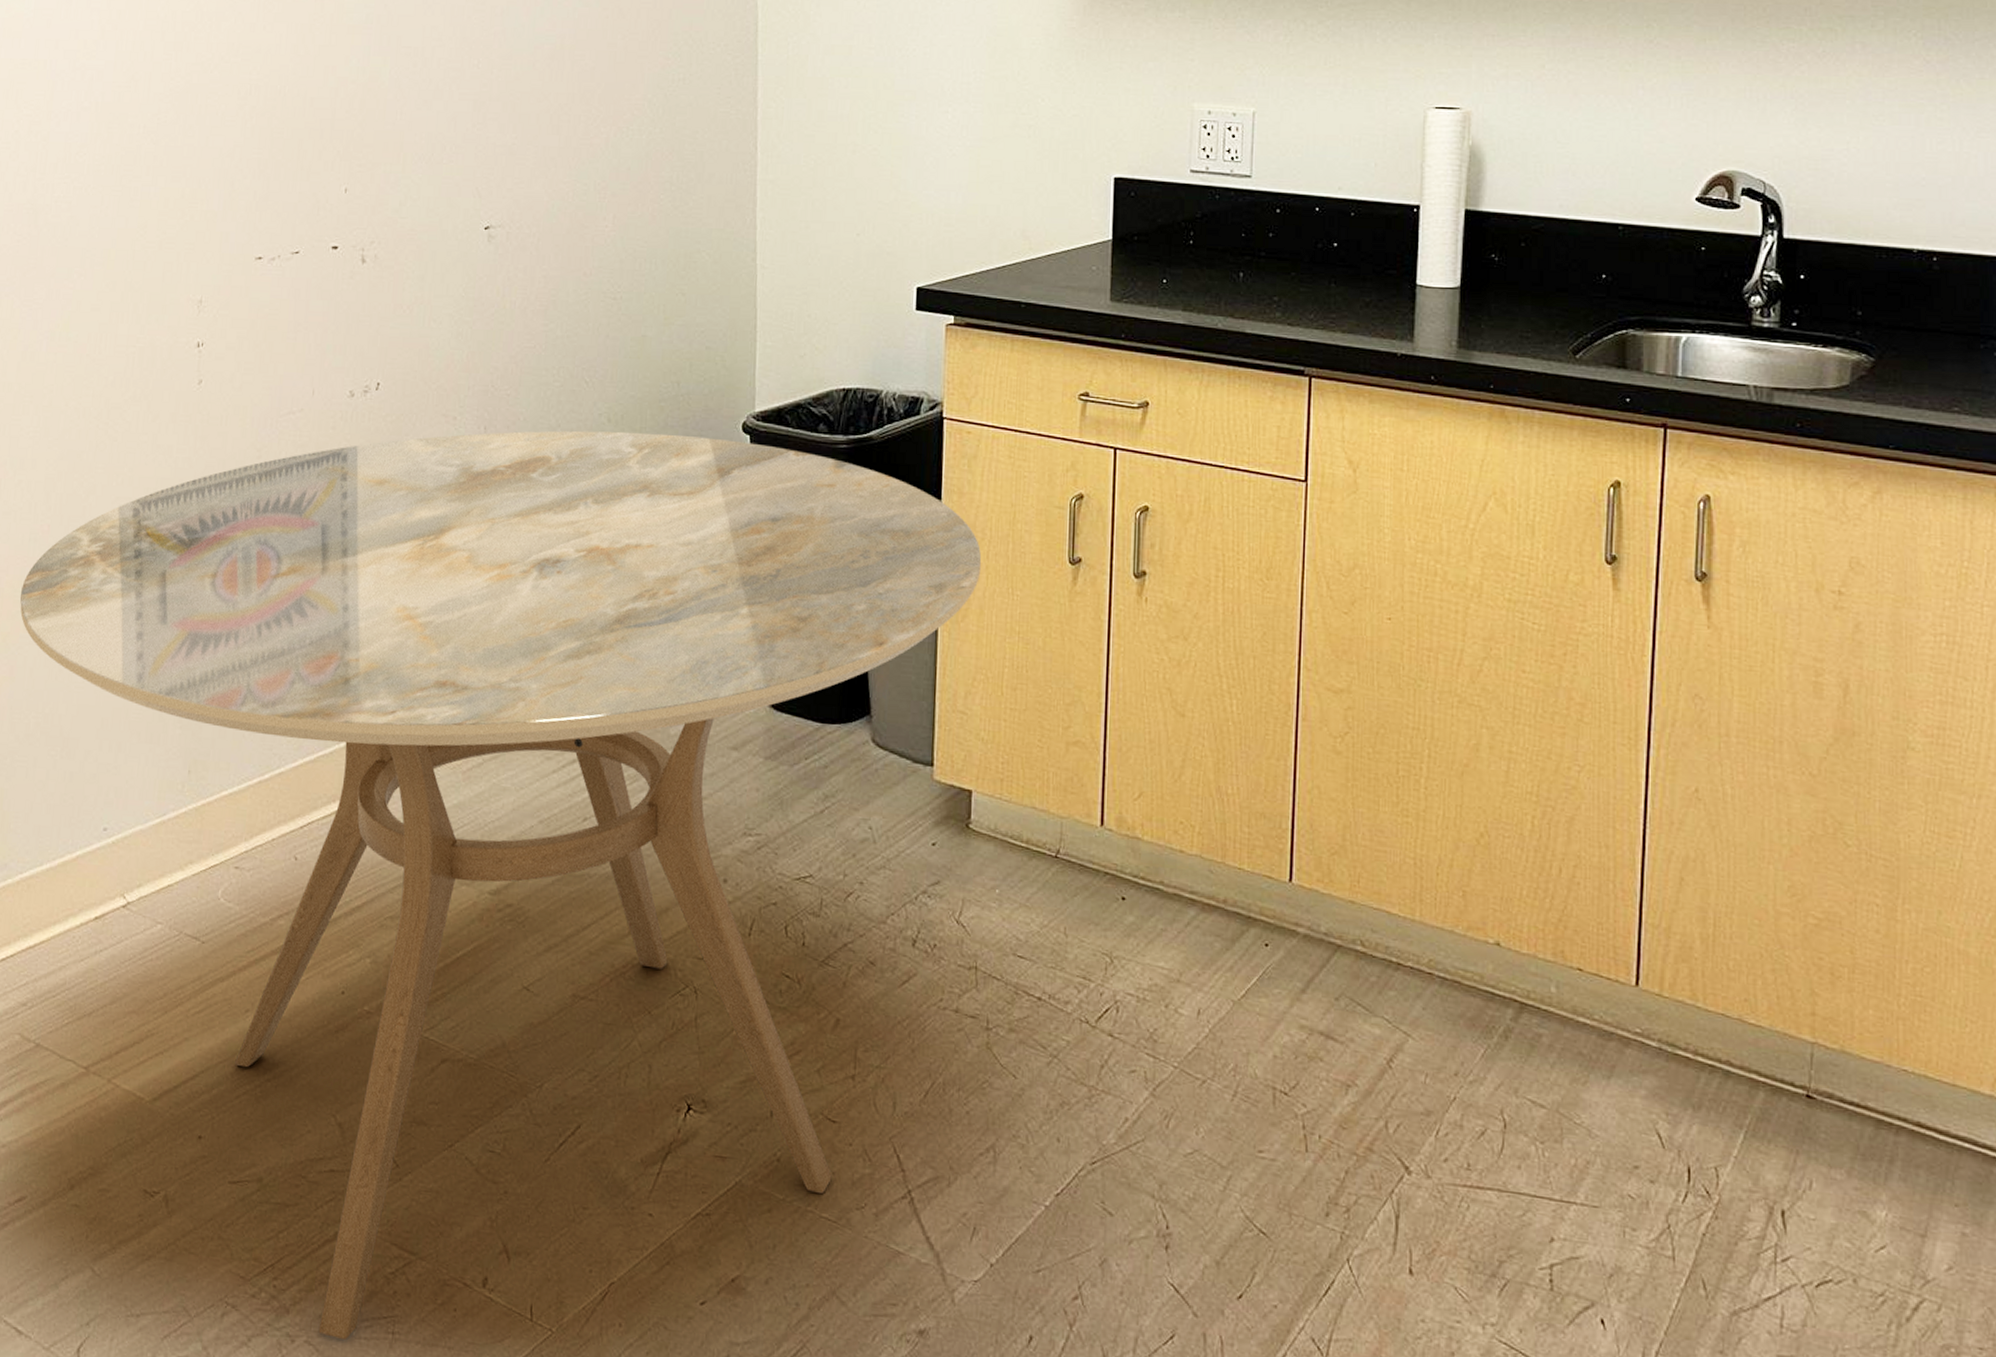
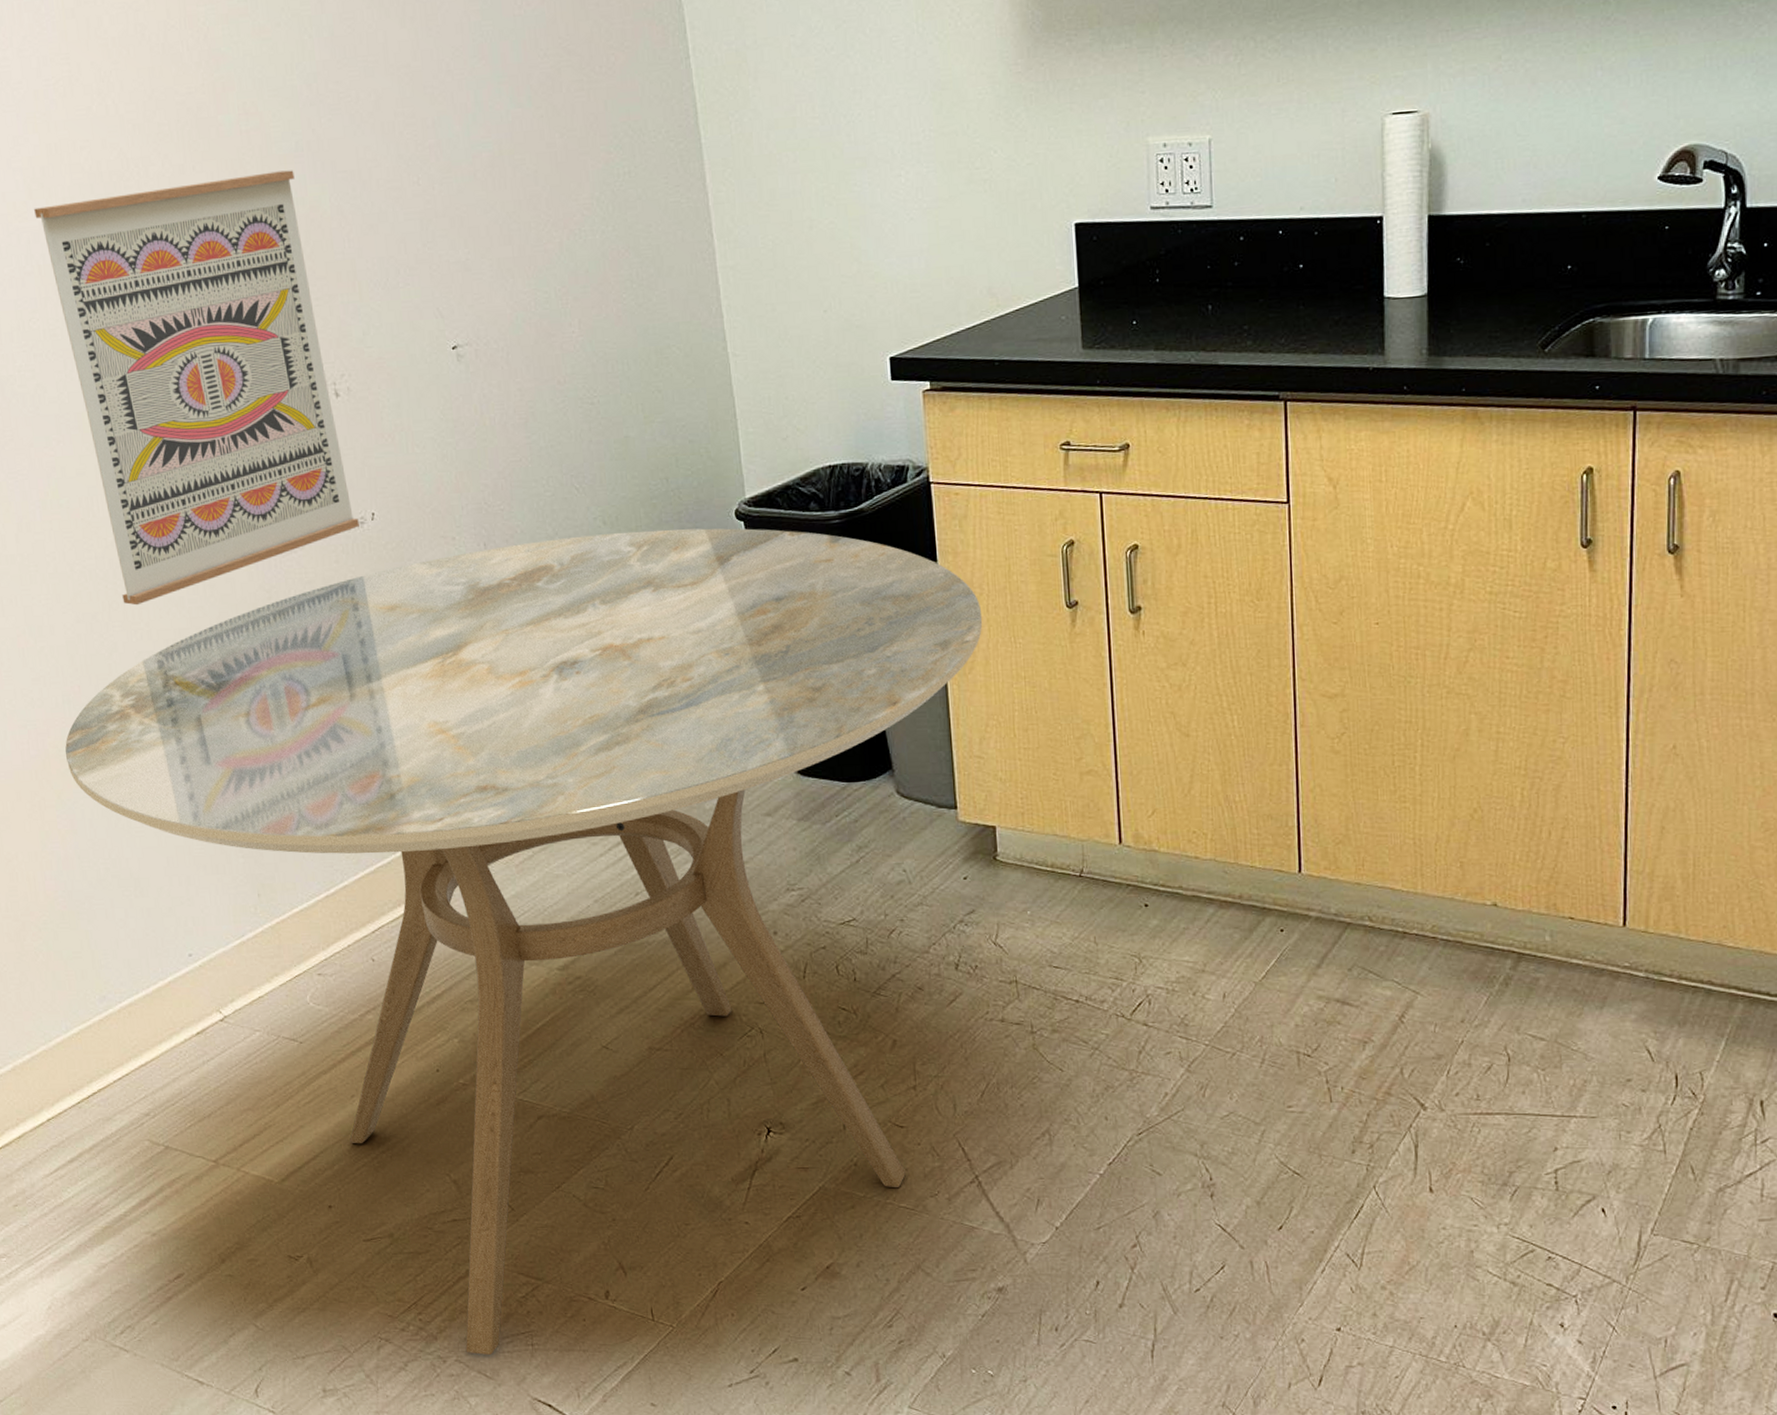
wall art: none [103,39,363,449] -> present [34,170,359,606]

